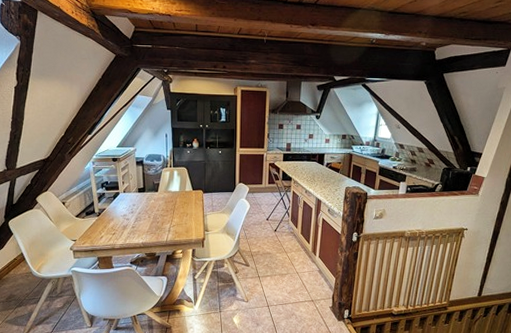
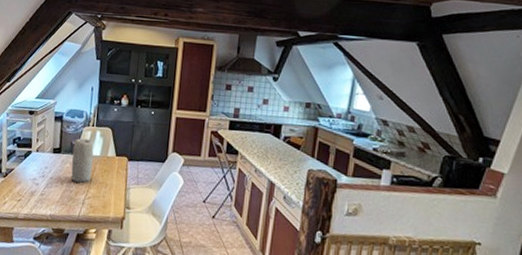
vase: none [155,178,173,214] -> present [71,138,94,183]

